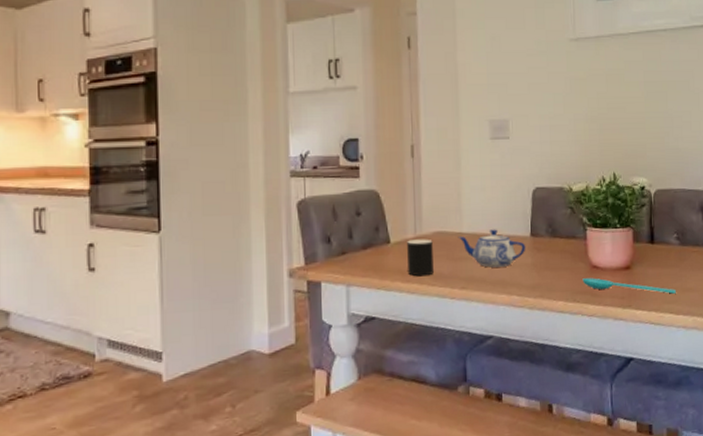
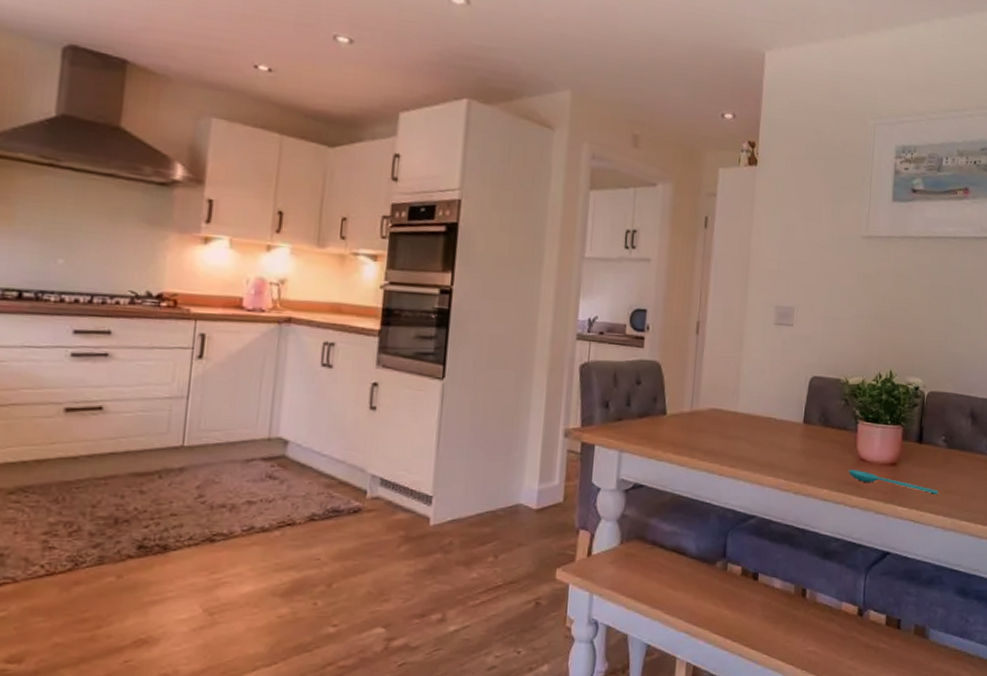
cup: present [407,239,434,277] -> none [680,413,708,451]
teapot: present [458,229,526,268] -> none [732,412,798,450]

